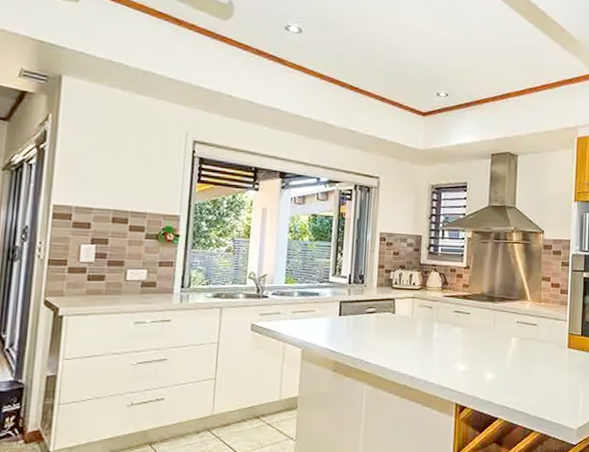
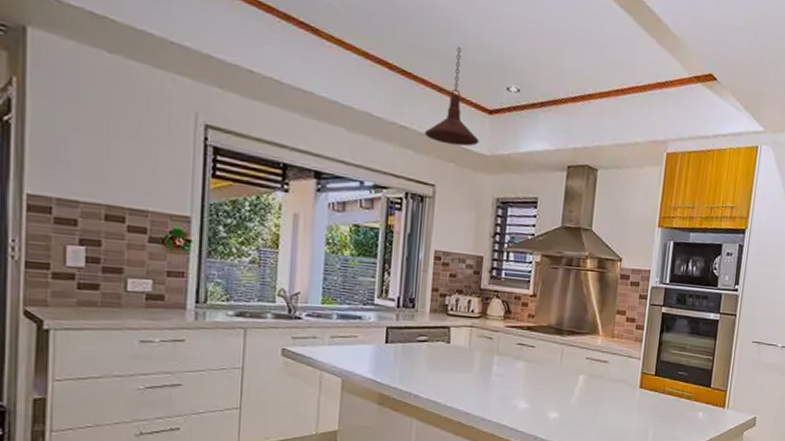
pendant light: none [369,64,415,144] -> present [424,46,479,147]

